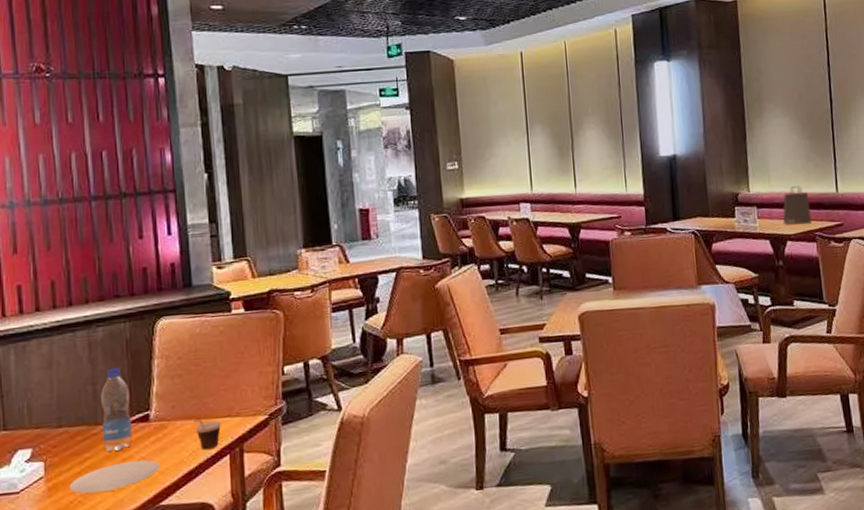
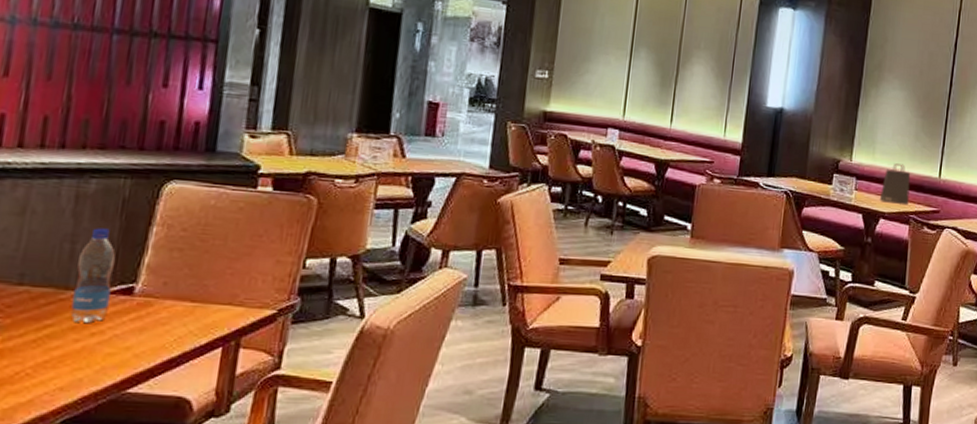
plate: present [69,460,161,495] -> none [17,337,137,369]
cup: present [193,419,221,449] -> none [186,302,219,337]

